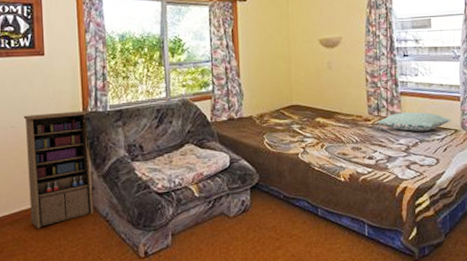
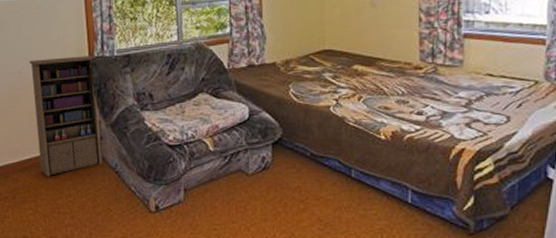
pillow: present [377,112,452,132] -> none [431,58,532,83]

